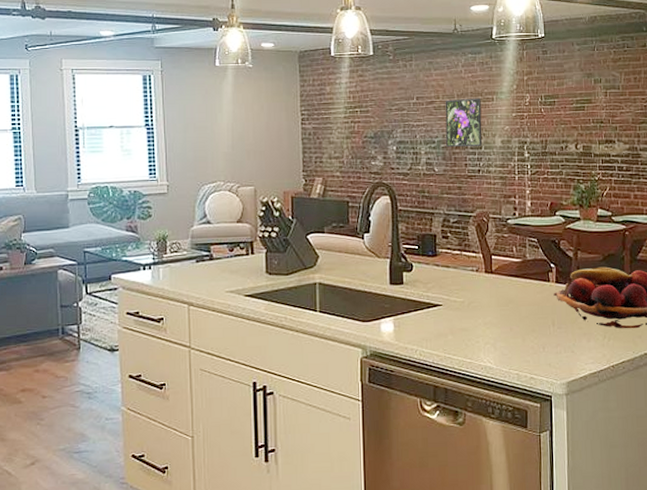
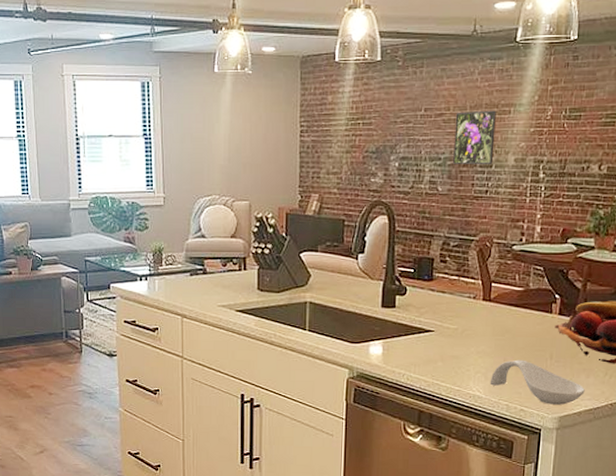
spoon rest: none [499,328,588,371] -> present [490,359,585,405]

